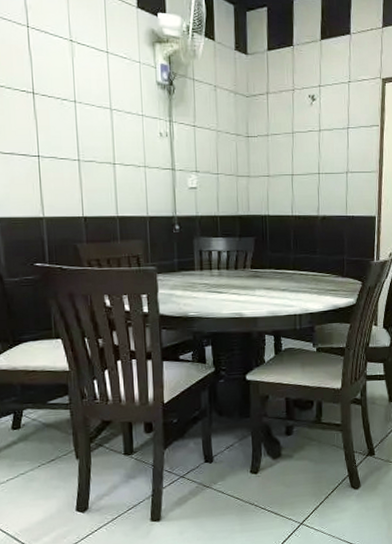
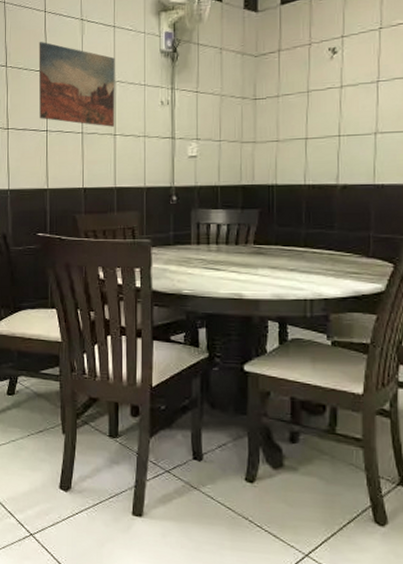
wall art: none [22,60,114,156] -> present [38,42,115,127]

